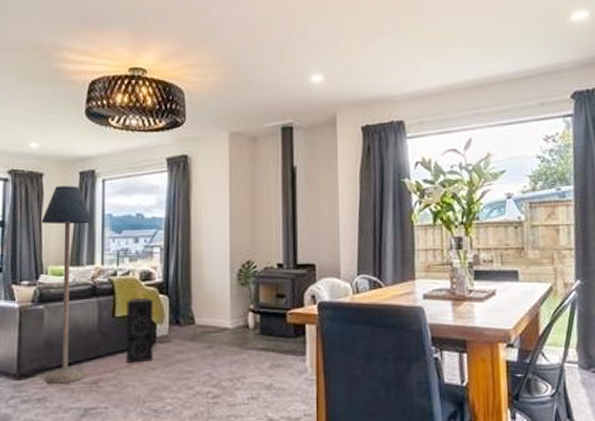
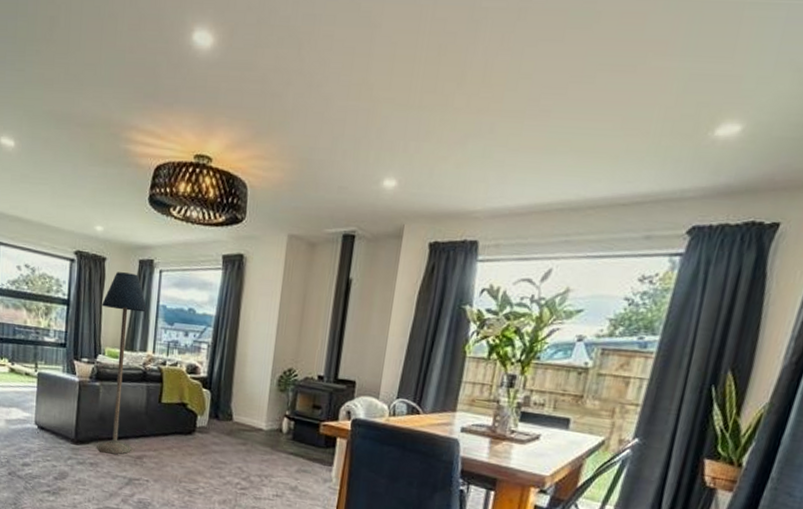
speaker: present [126,298,154,363] -> none [168,388,197,448]

